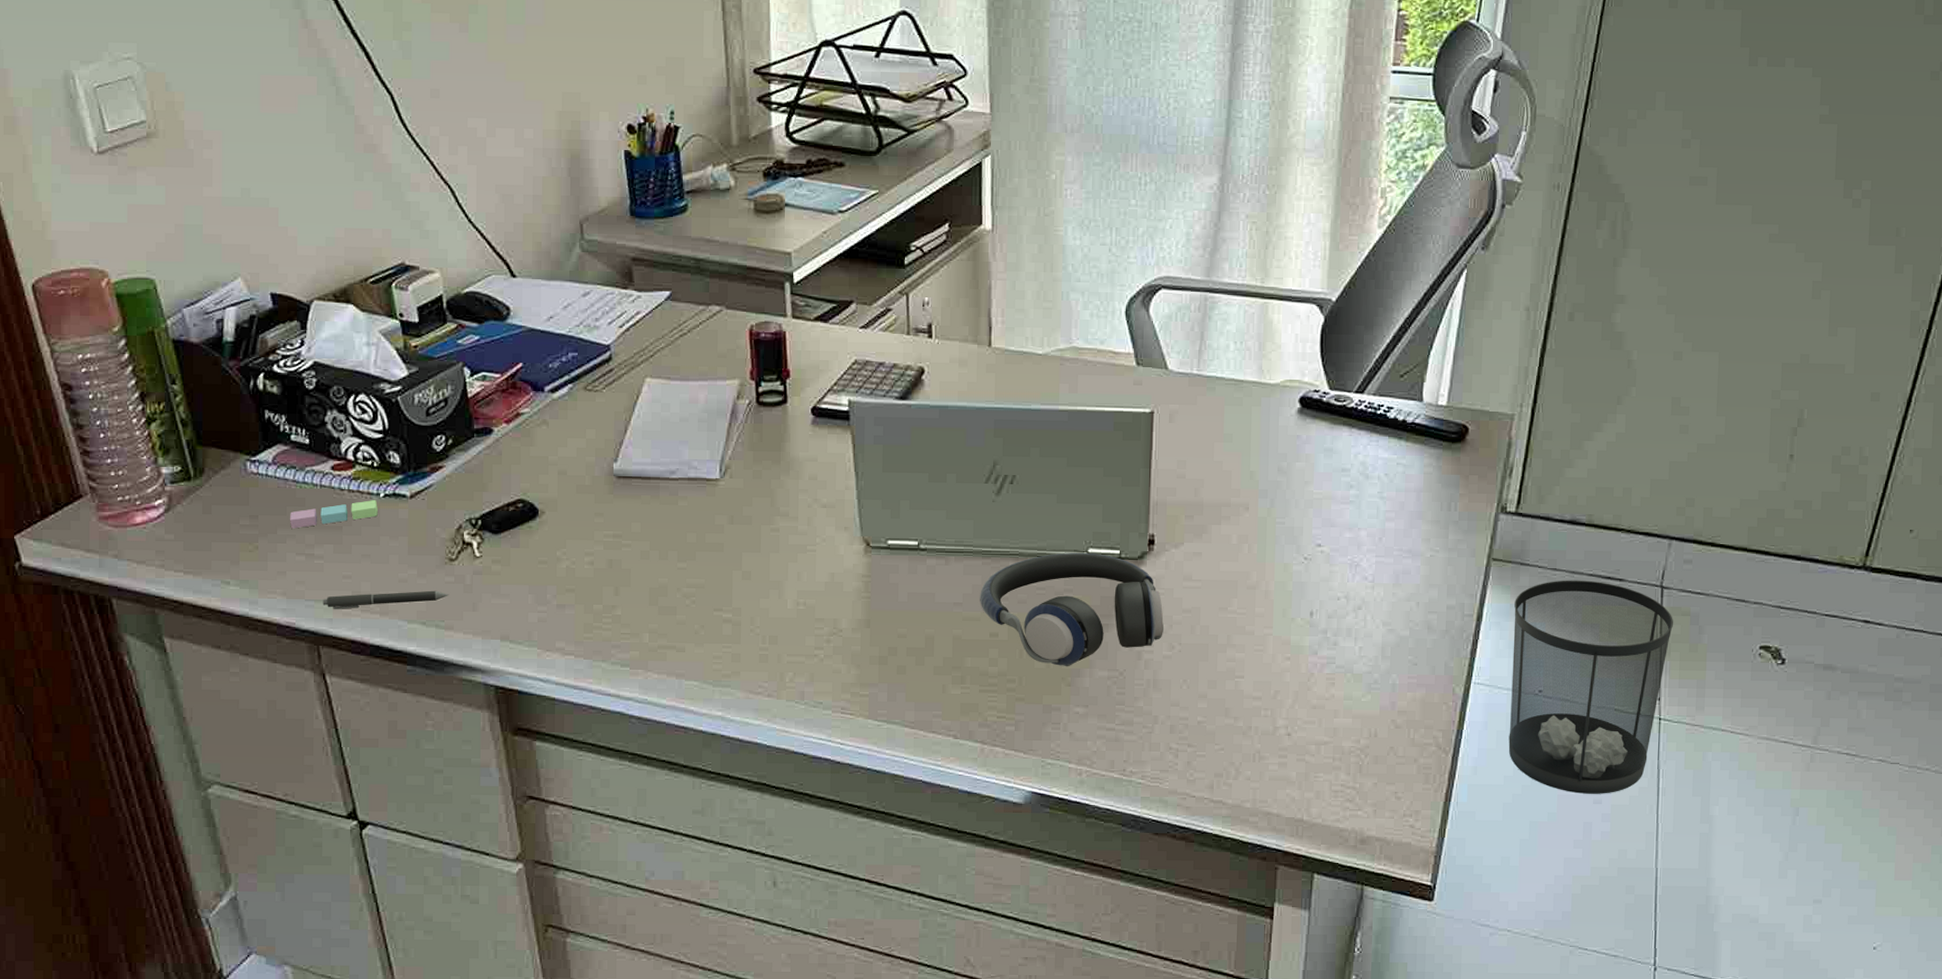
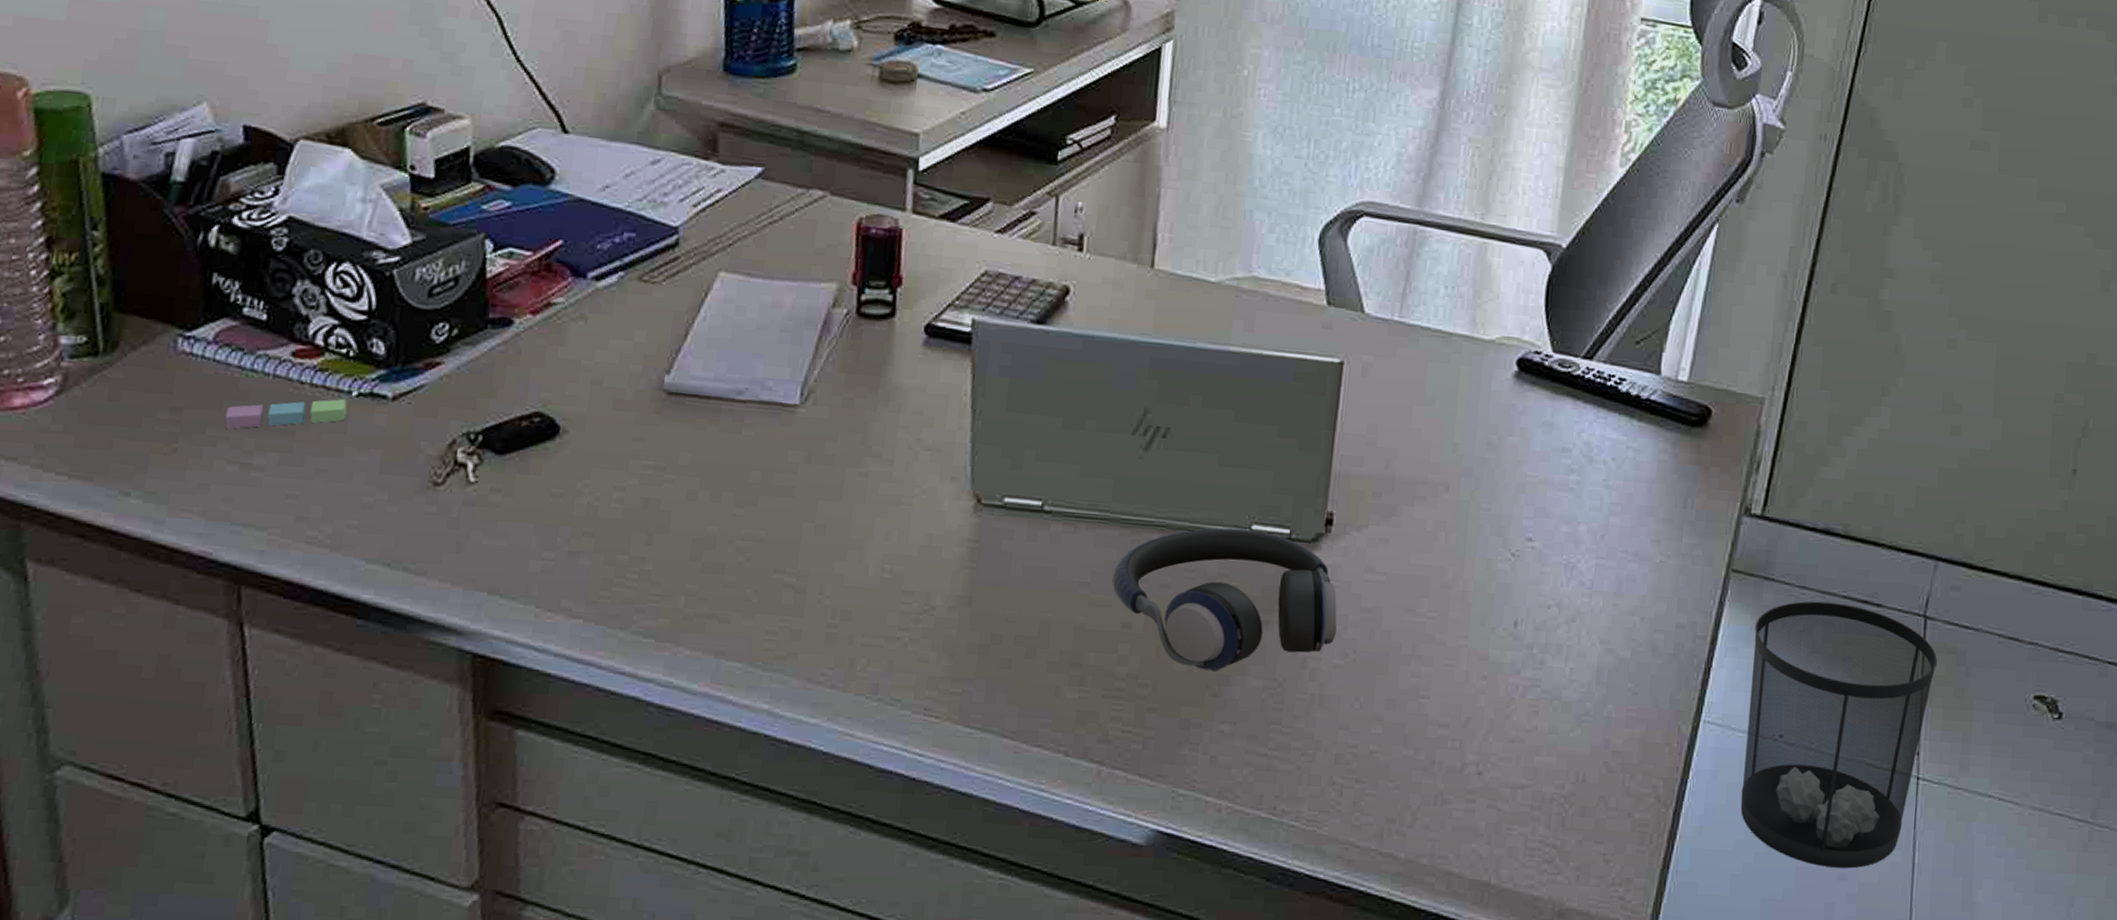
pen: present [322,590,449,610] -> none [253,520,427,540]

